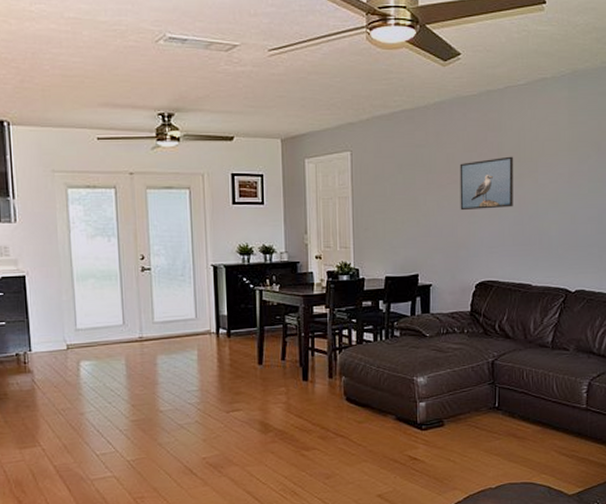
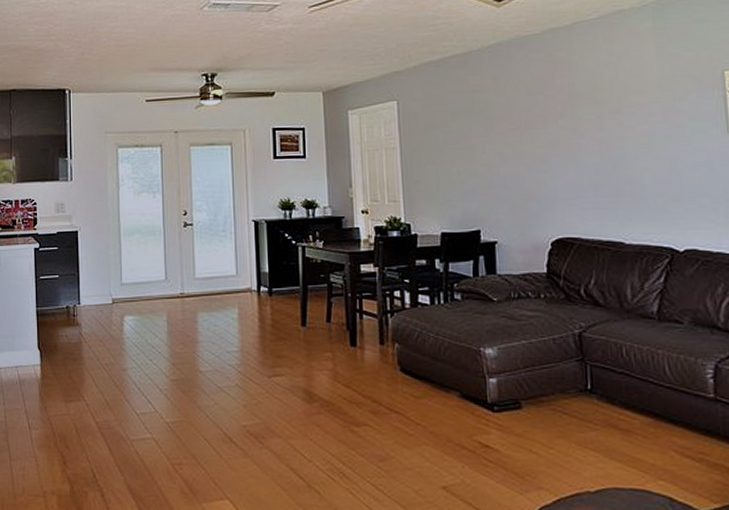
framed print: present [459,156,513,211] -> none [523,97,593,159]

